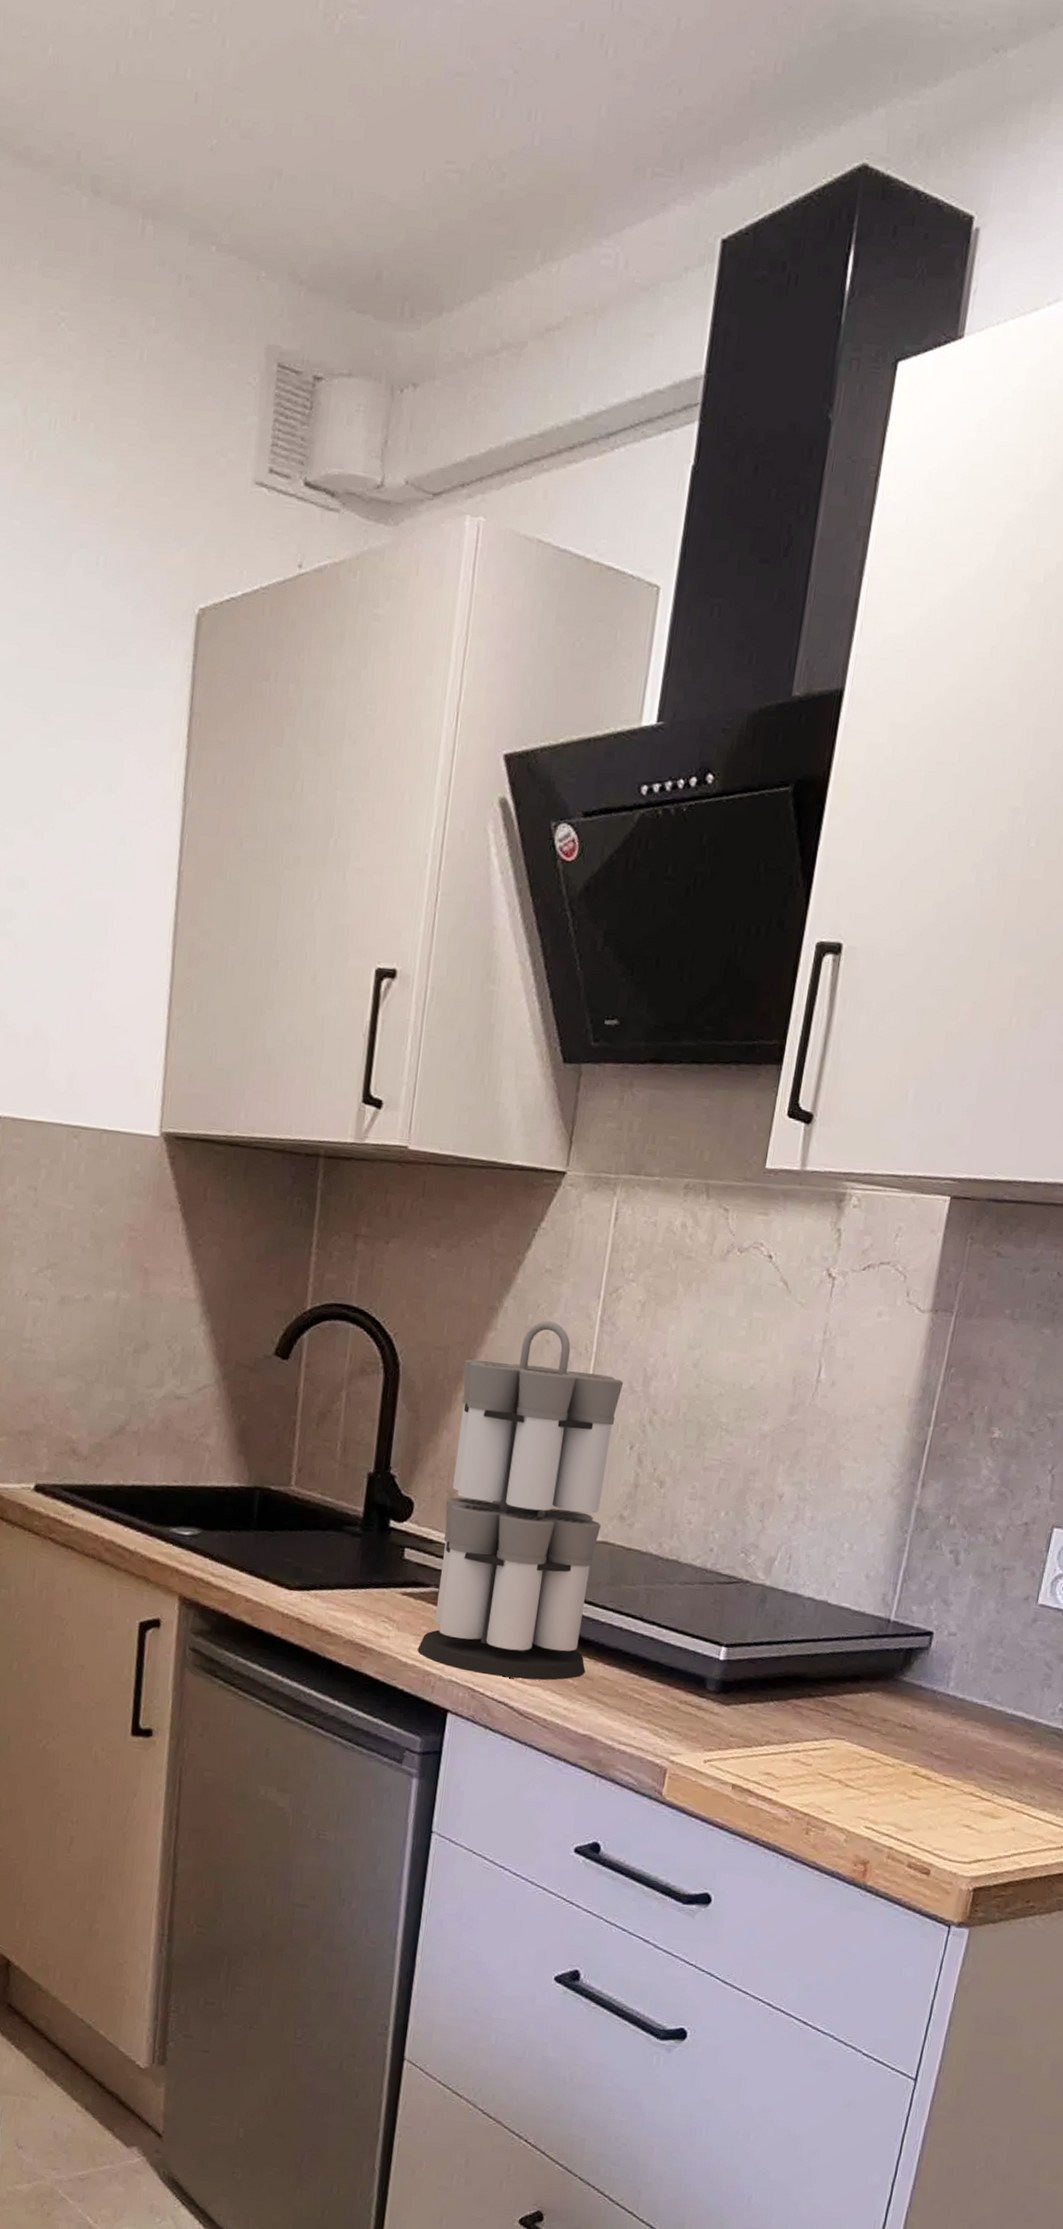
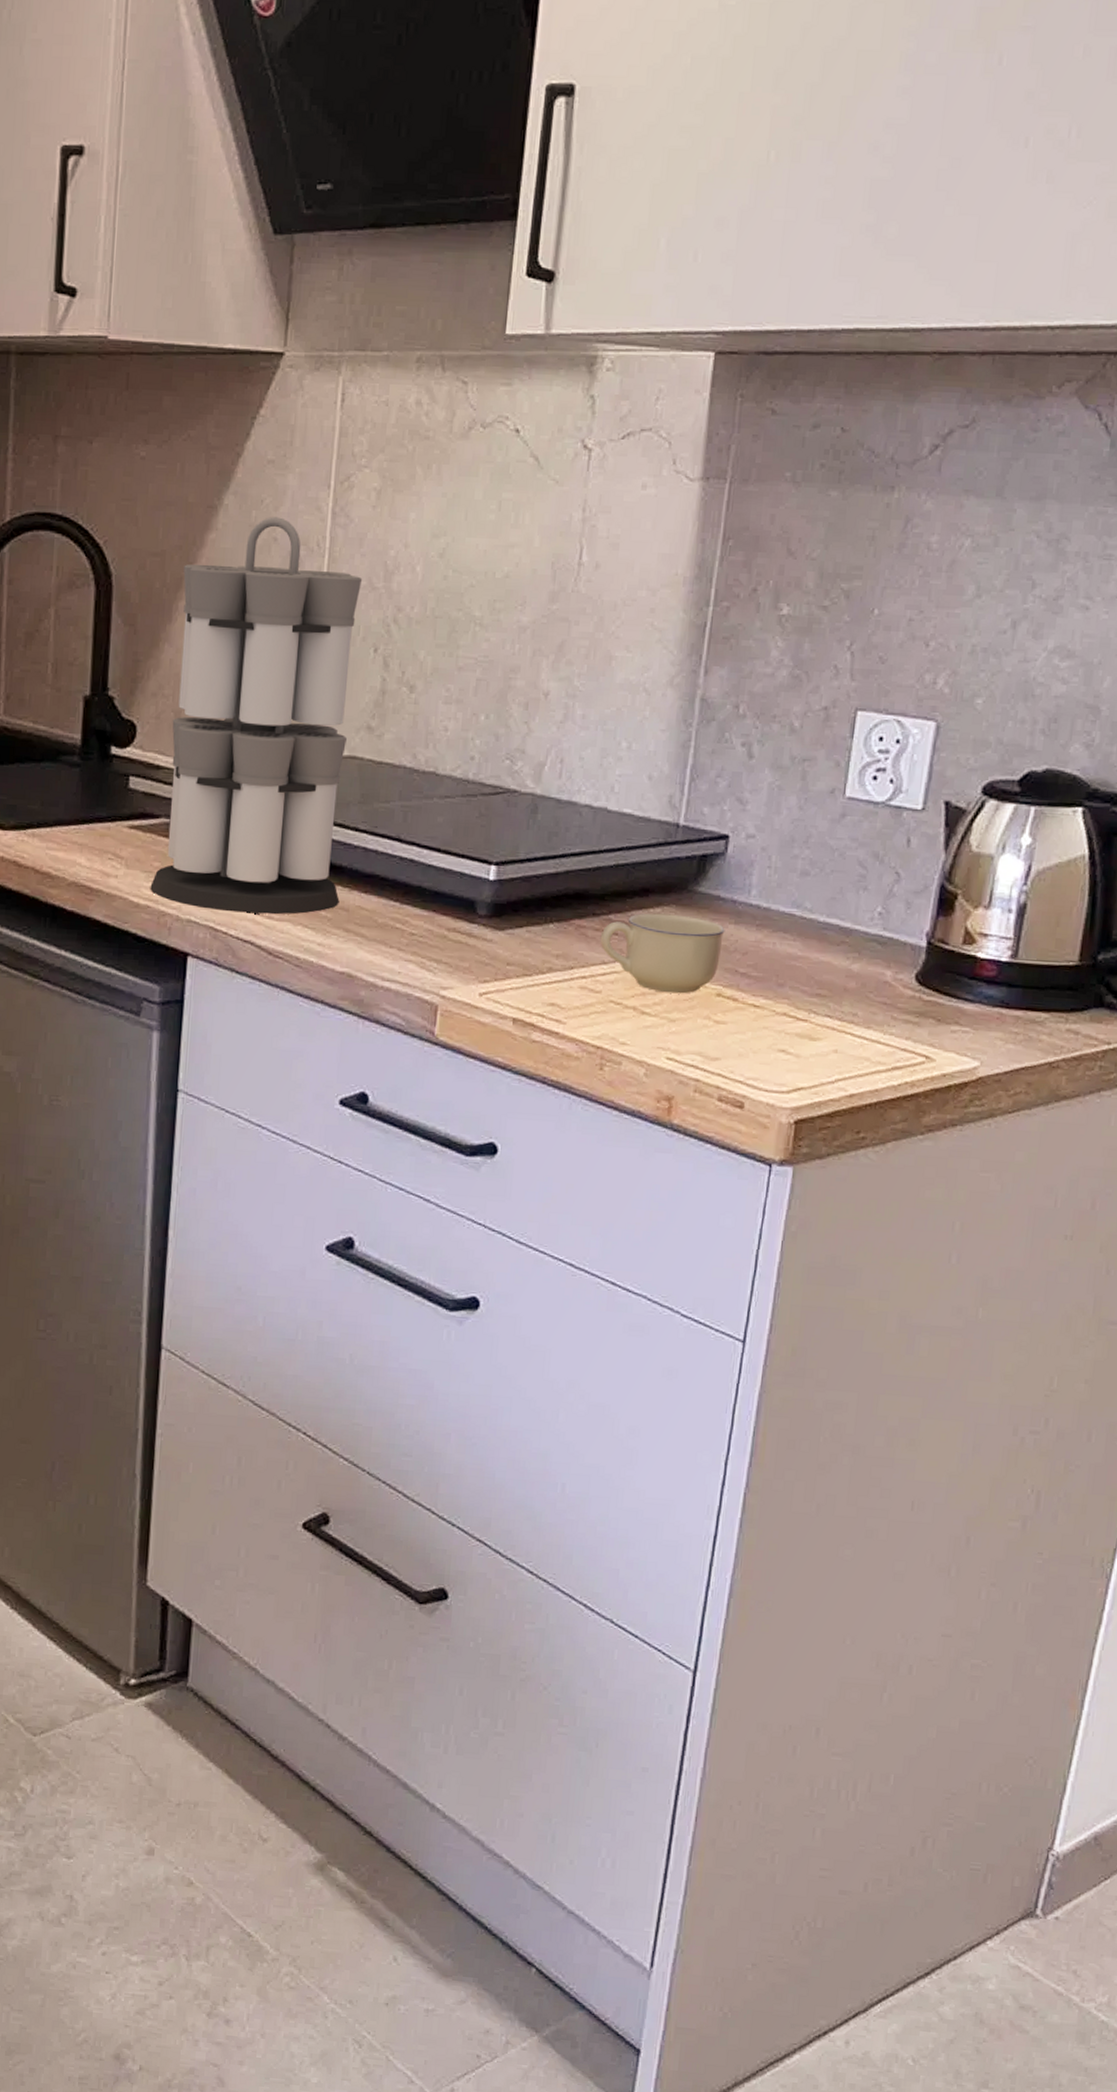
cup: none [813,1697,924,1771] -> present [600,913,725,994]

